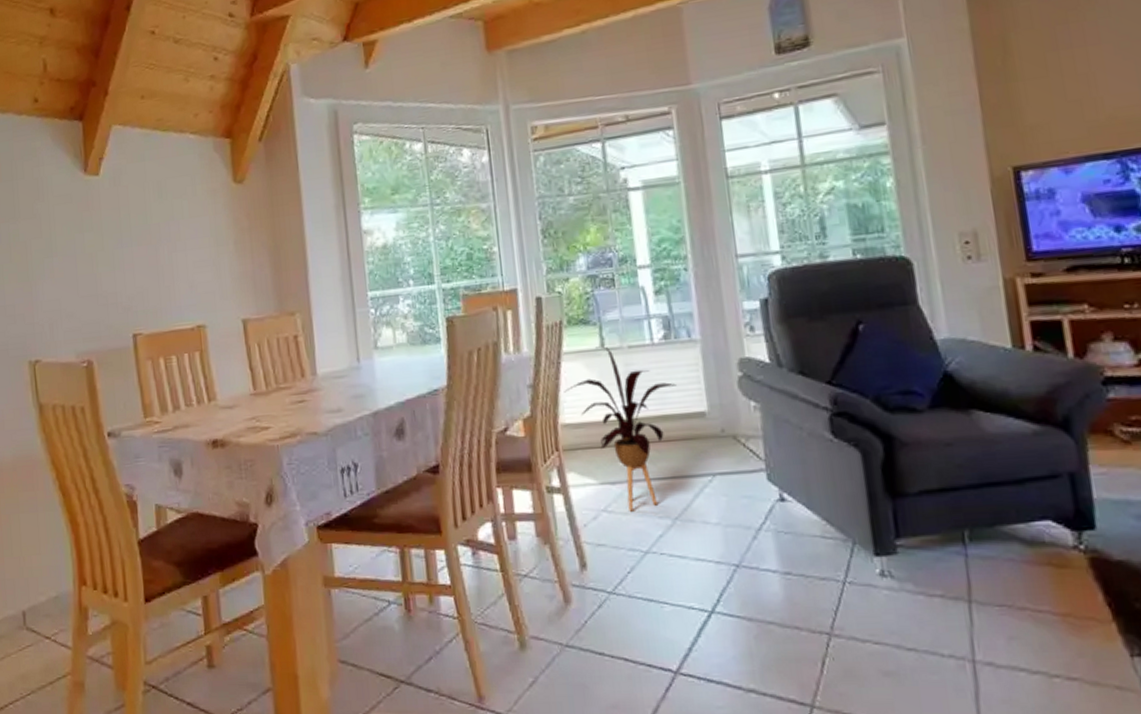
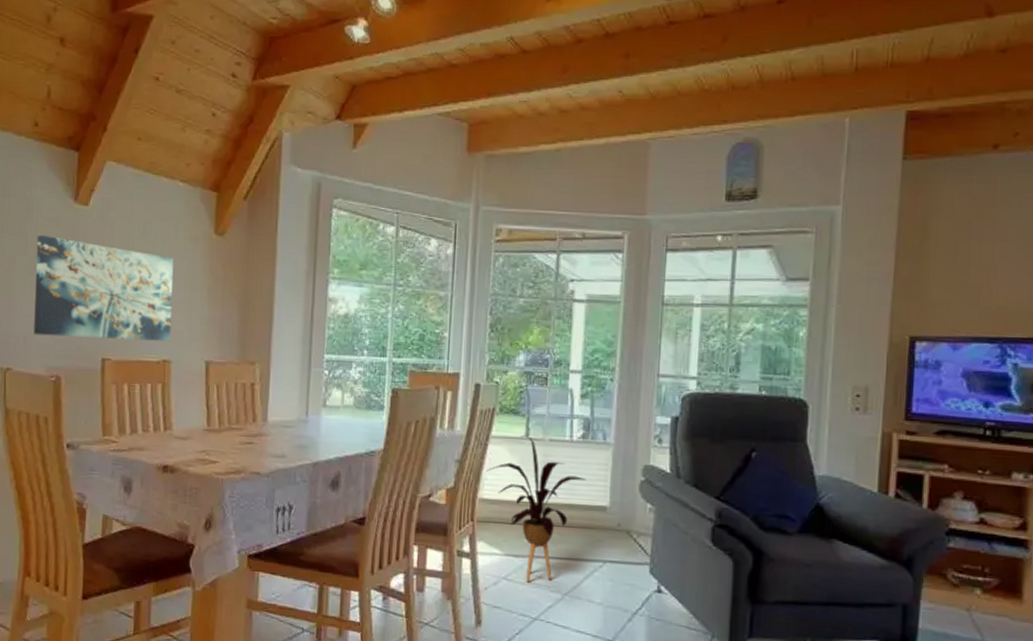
wall art: none [50,213,202,321] -> present [33,235,174,341]

